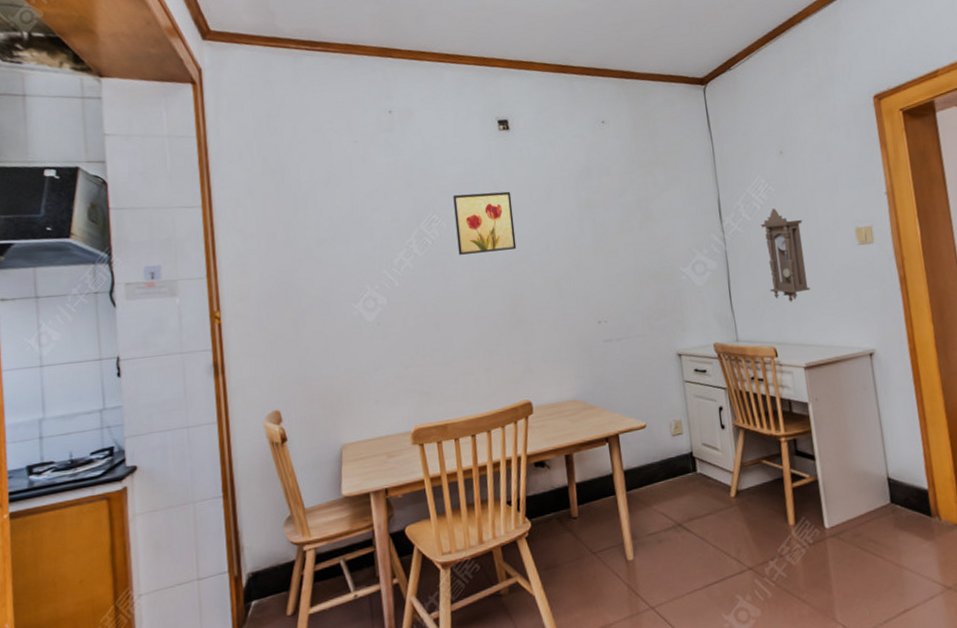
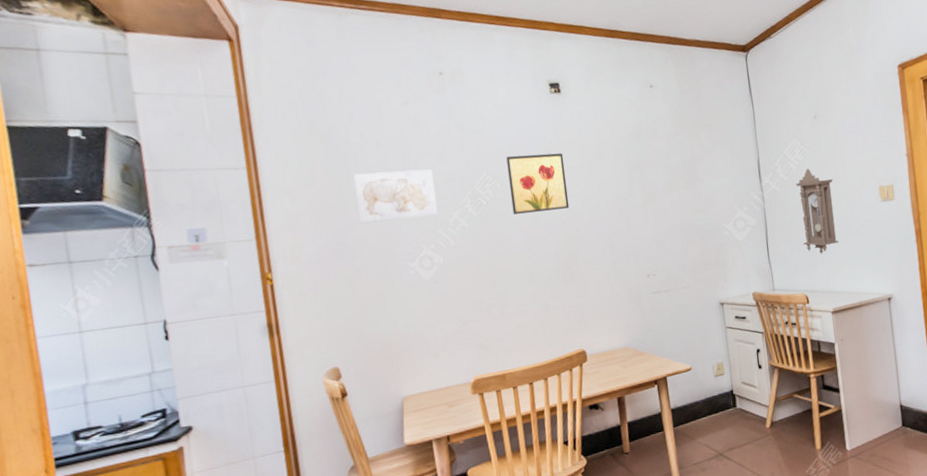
wall art: none [302,208,383,263] -> present [353,169,438,224]

